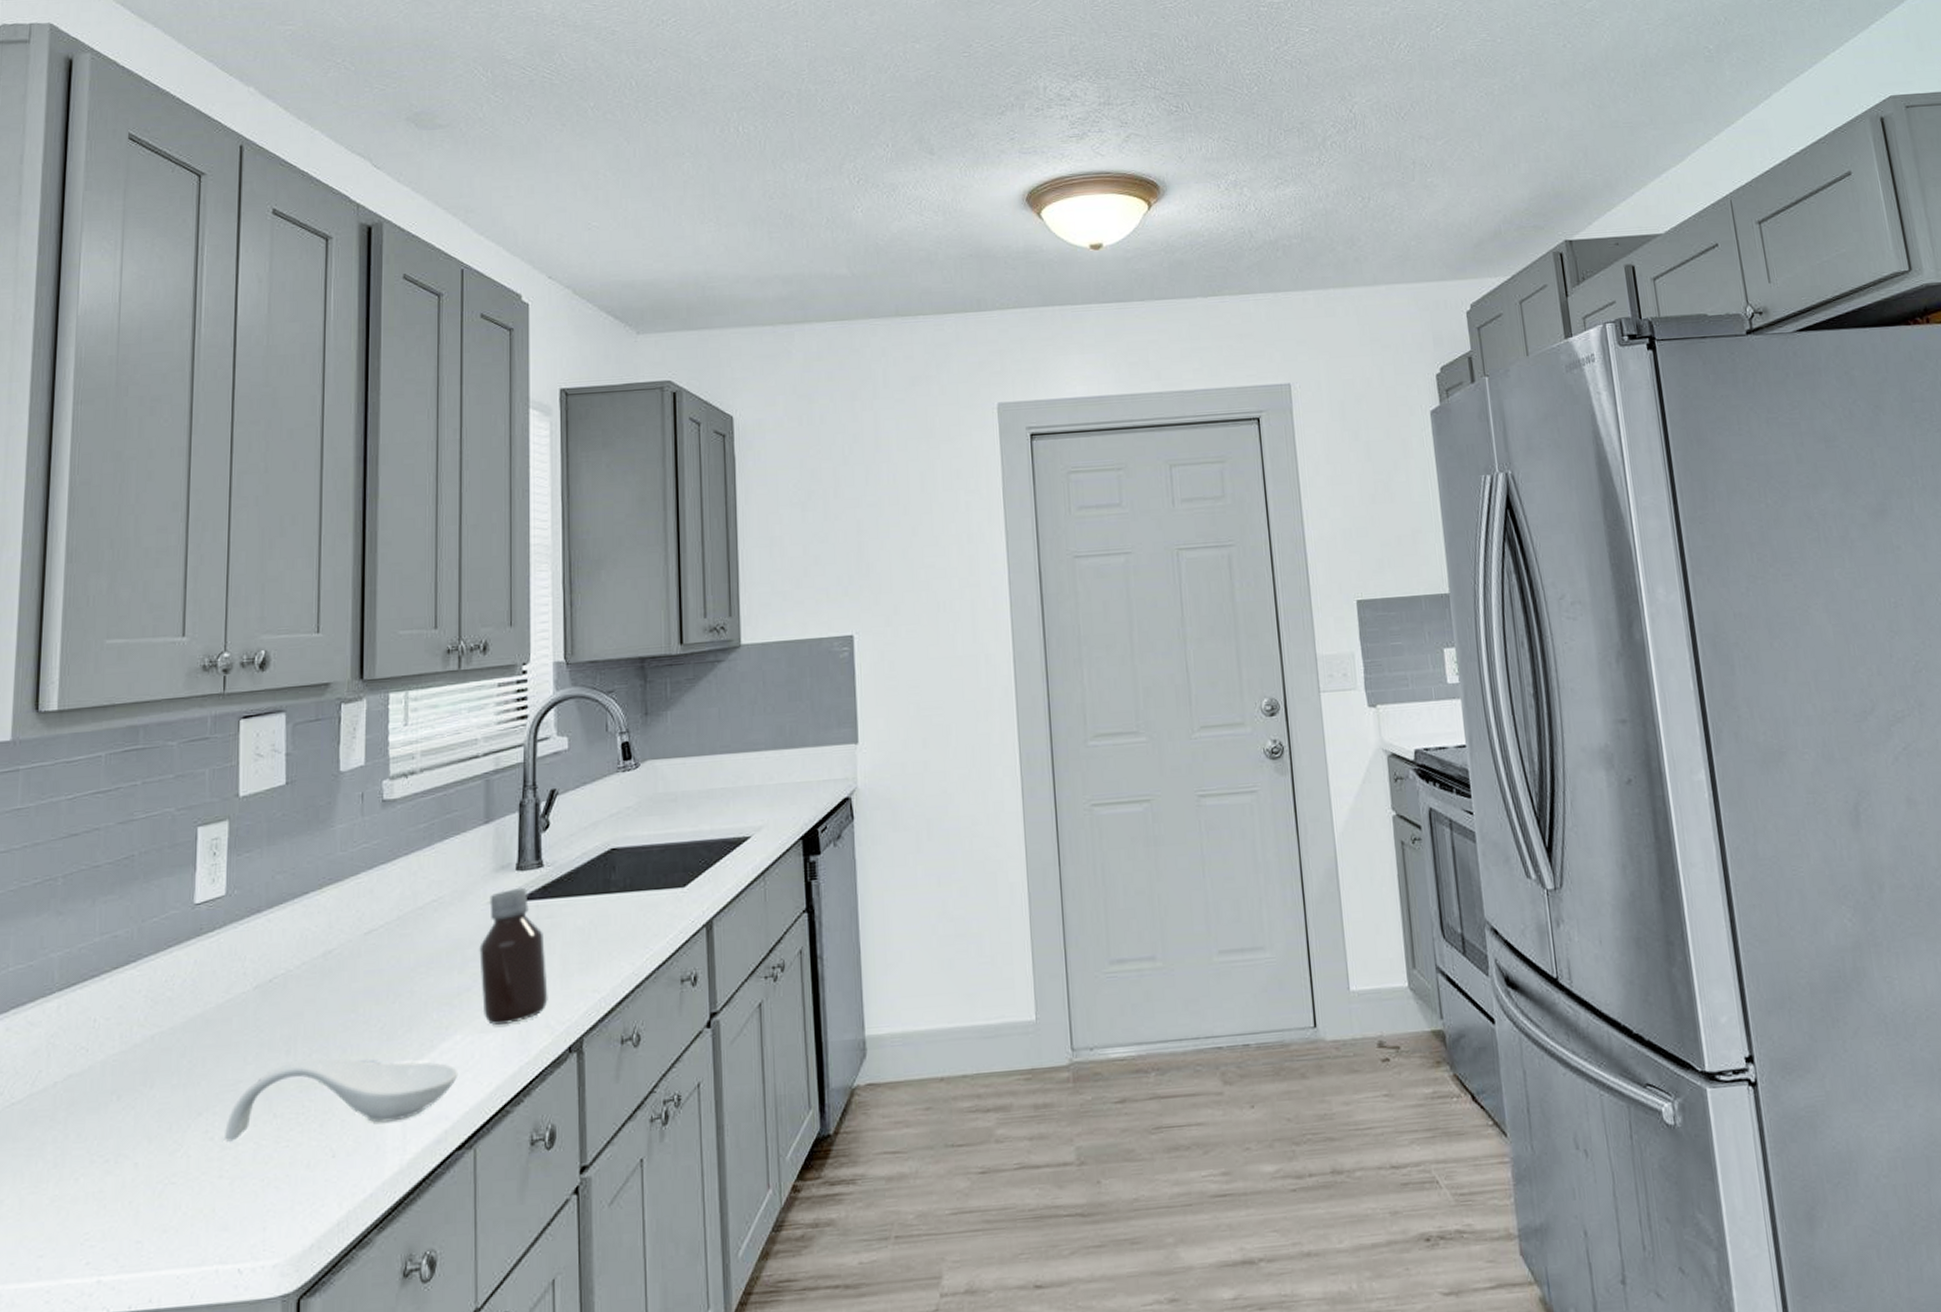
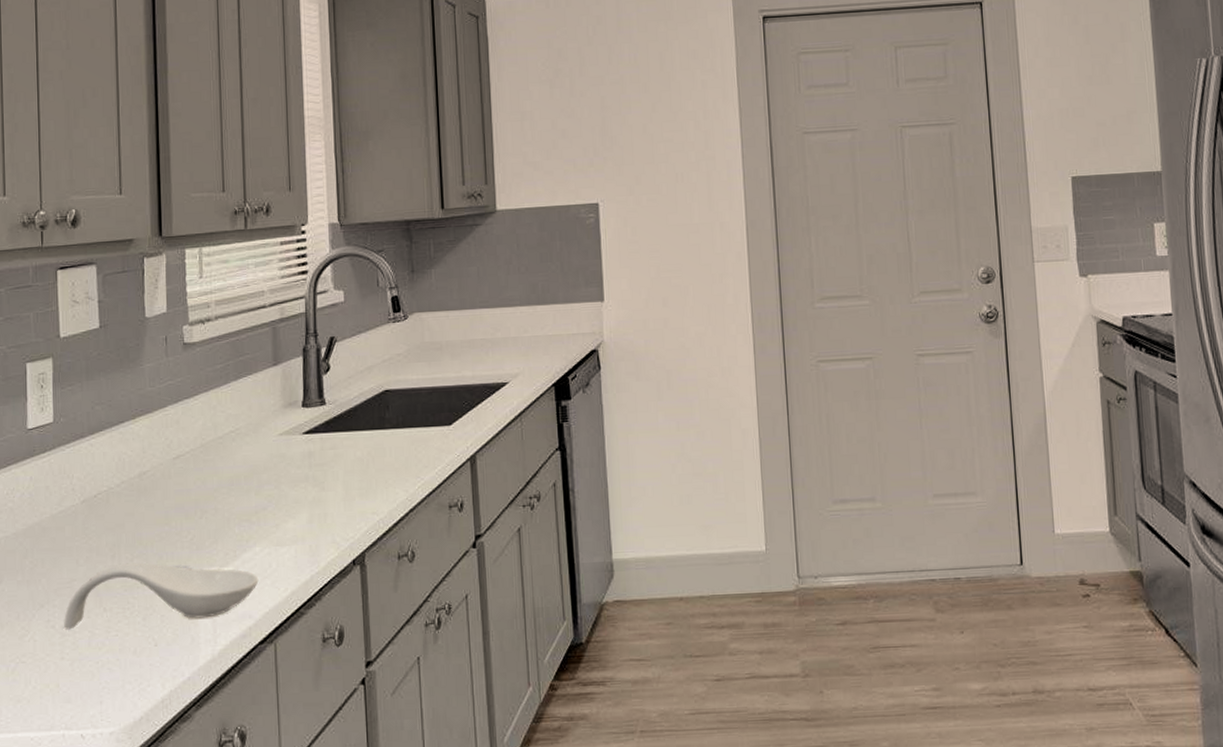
bottle: present [479,888,548,1025] -> none [272,423,334,540]

